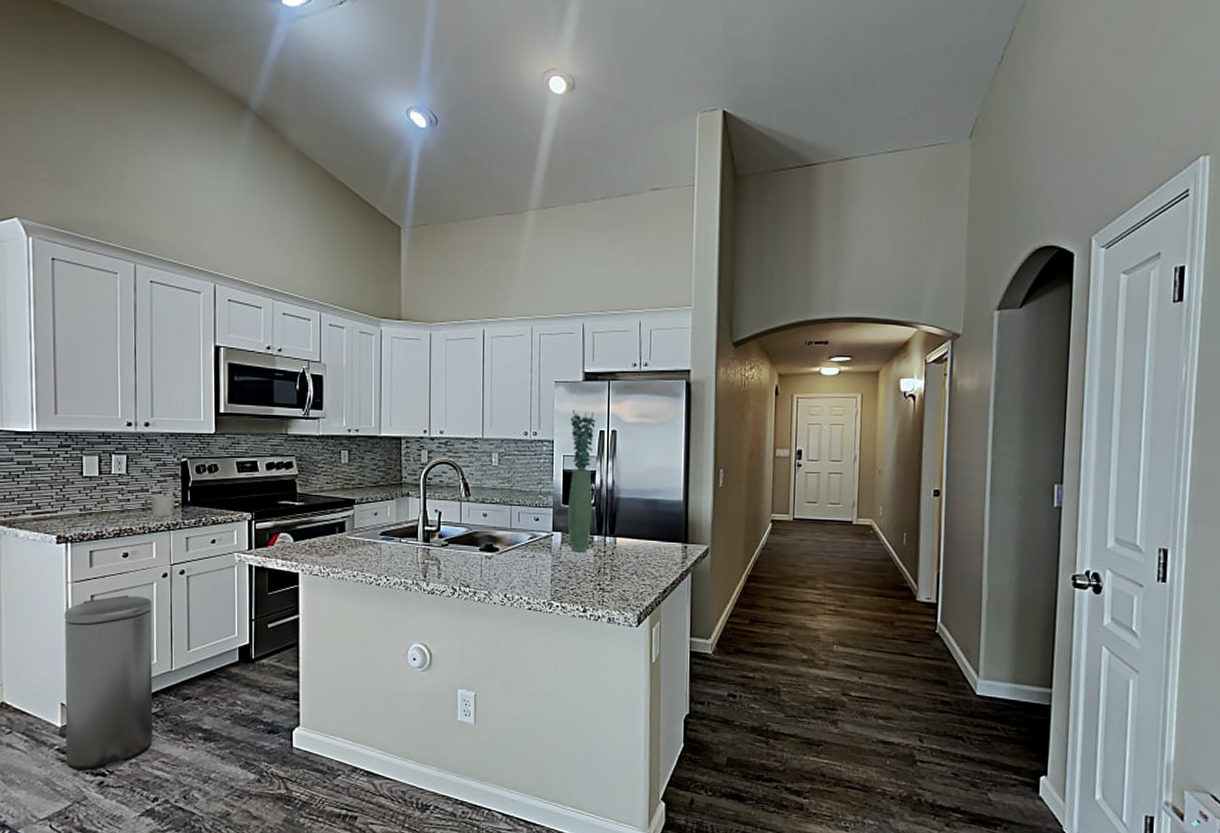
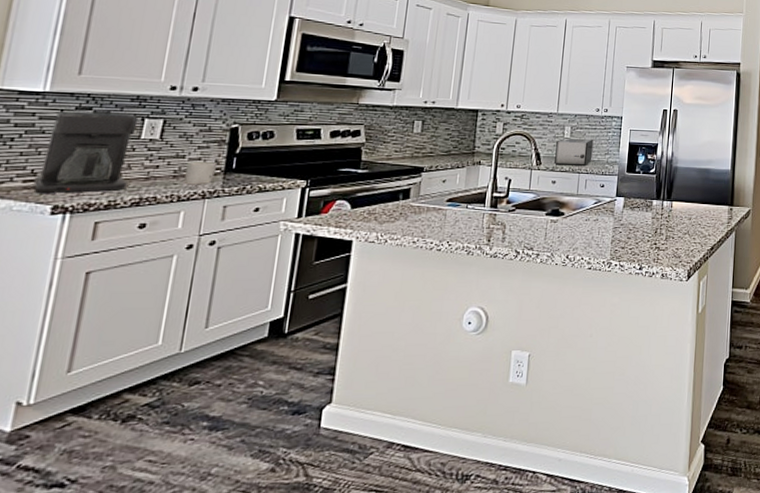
coffee maker: none [39,449,108,525] -> present [33,111,139,194]
pedal bin: present [64,595,153,771] -> none [9,270,169,484]
toaster: none [484,466,524,498] -> present [554,138,594,167]
vase: present [567,410,596,552] -> none [630,91,660,215]

